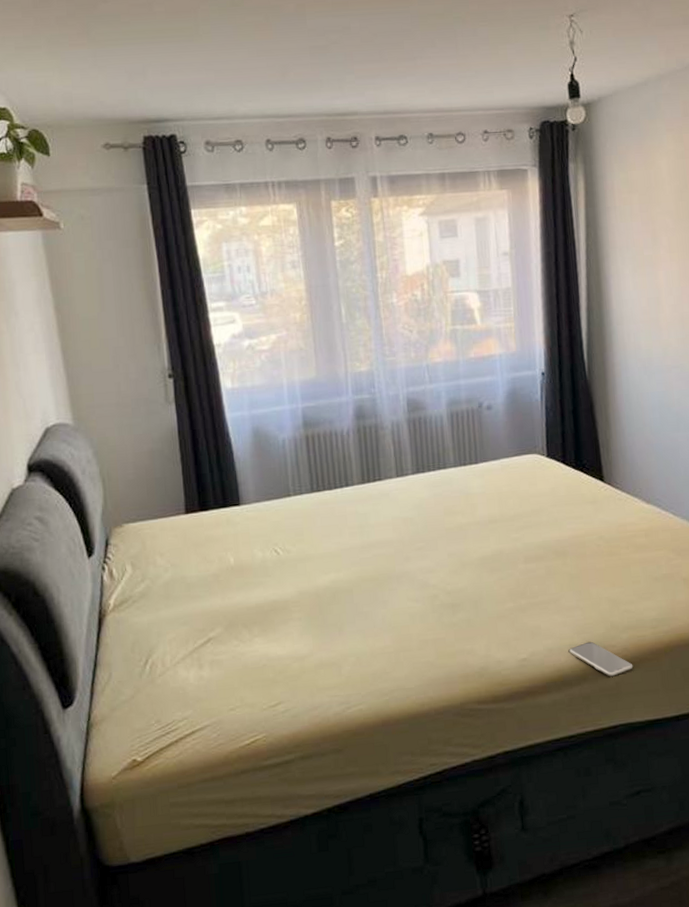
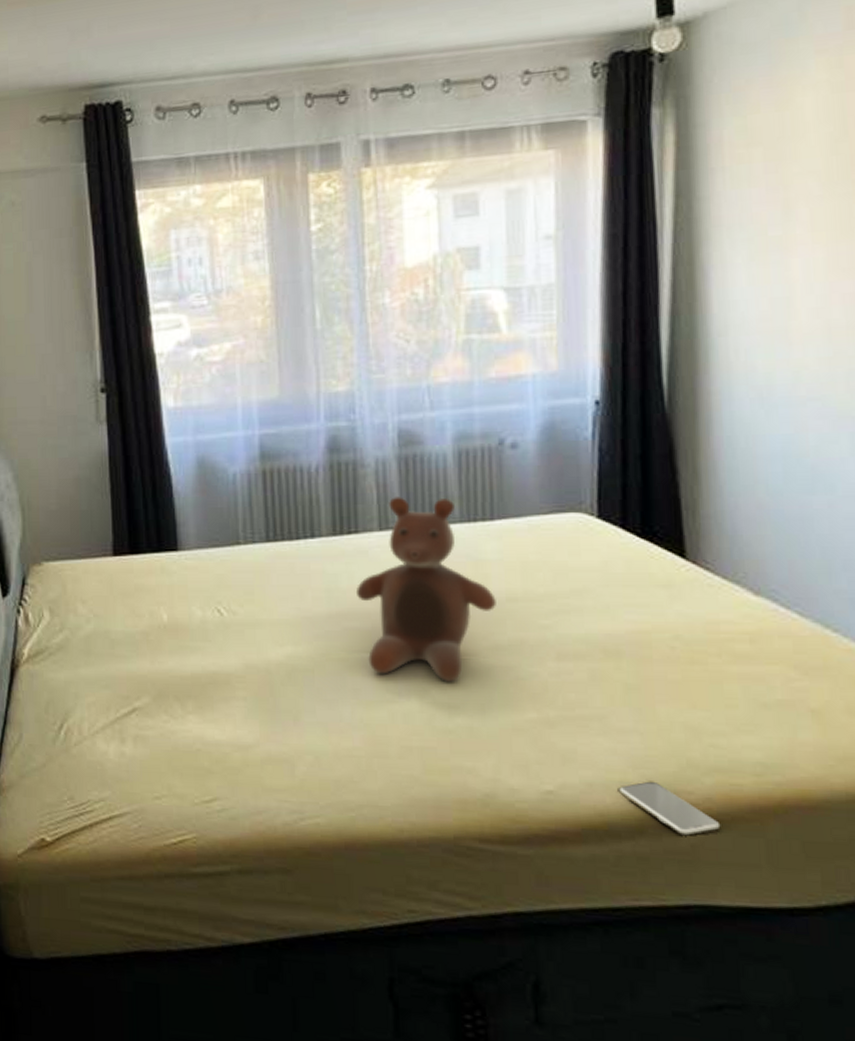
stuffed bear: none [381,449,482,587] -> present [355,497,496,682]

